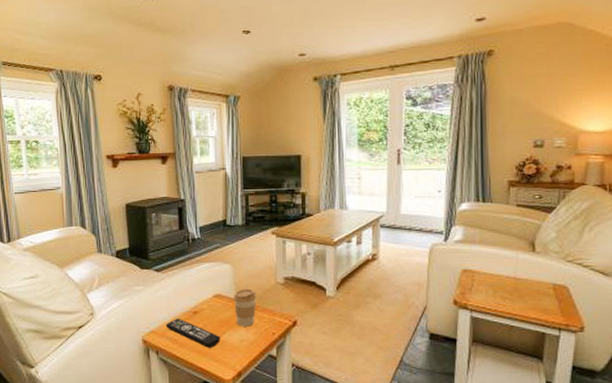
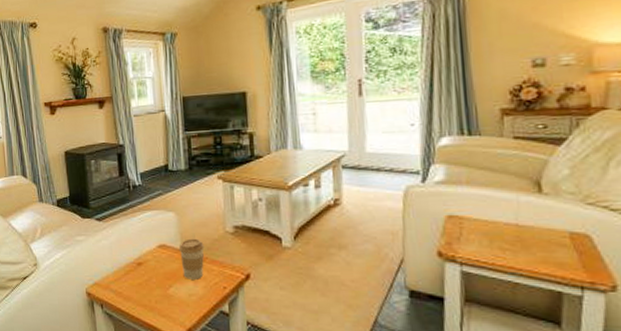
remote control: present [166,318,220,349] -> none [109,269,167,303]

